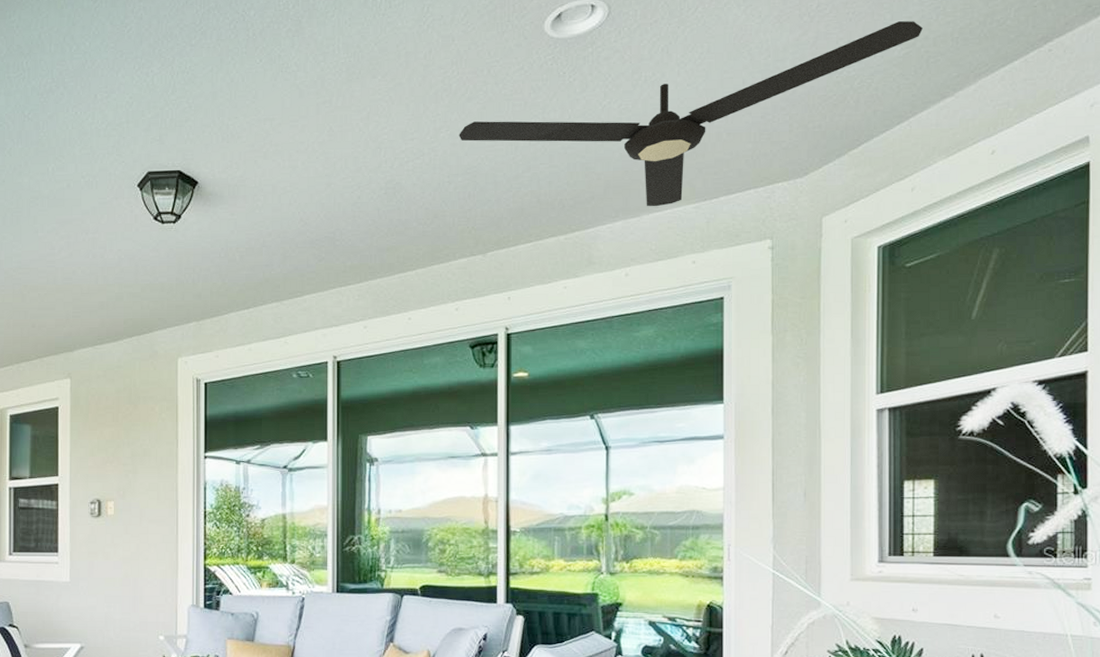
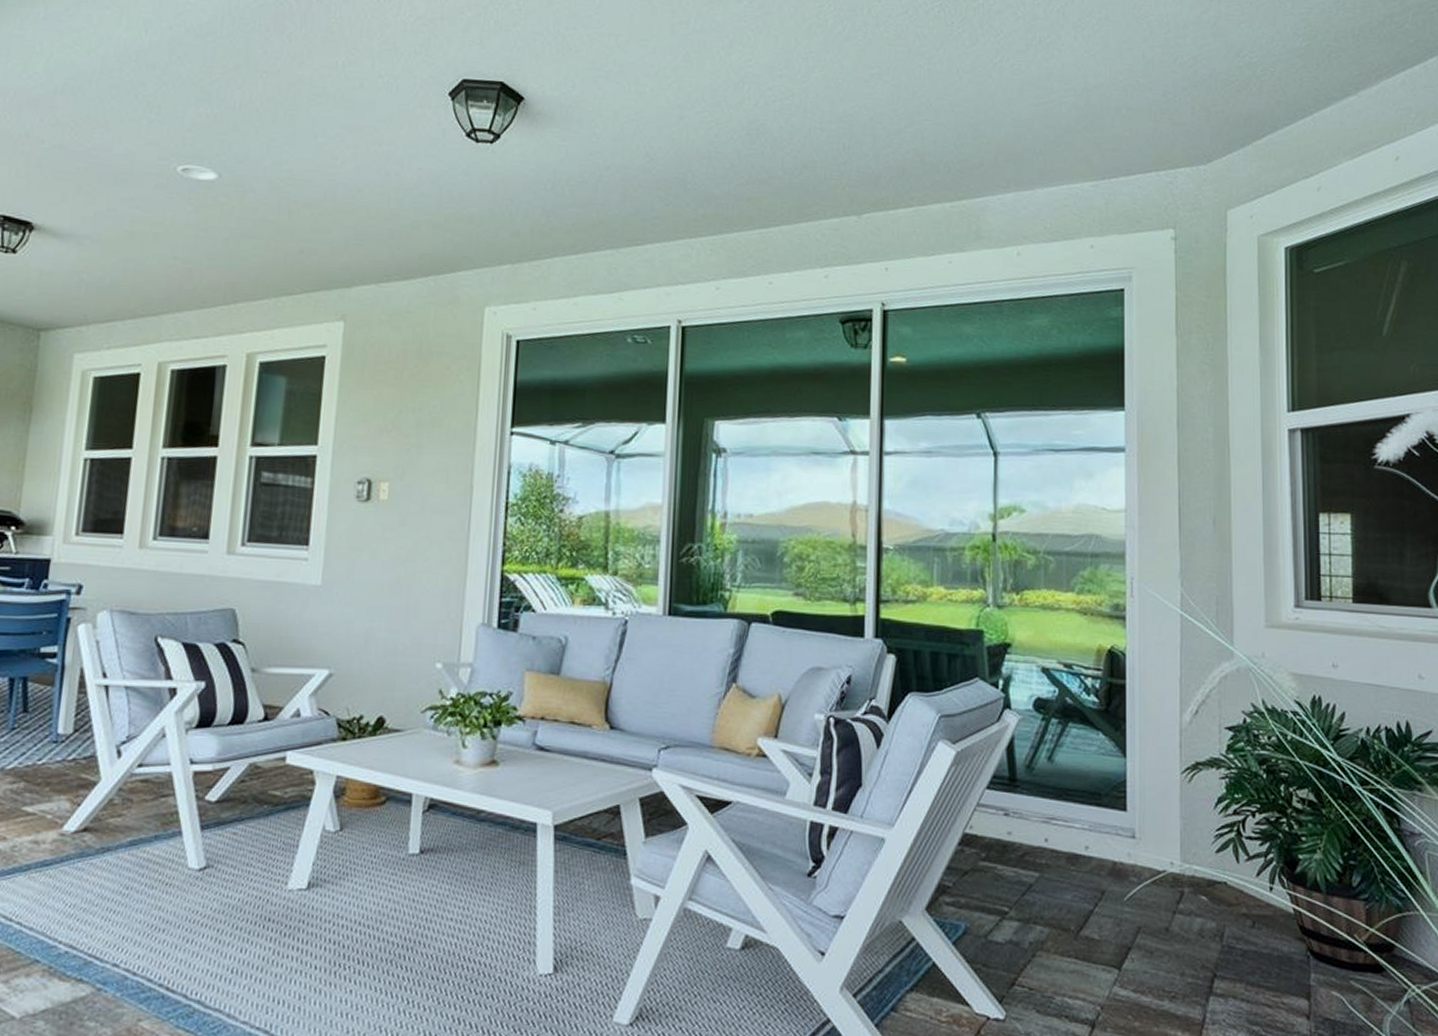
ceiling fan: present [459,21,923,207] -> none [834,11,1324,181]

